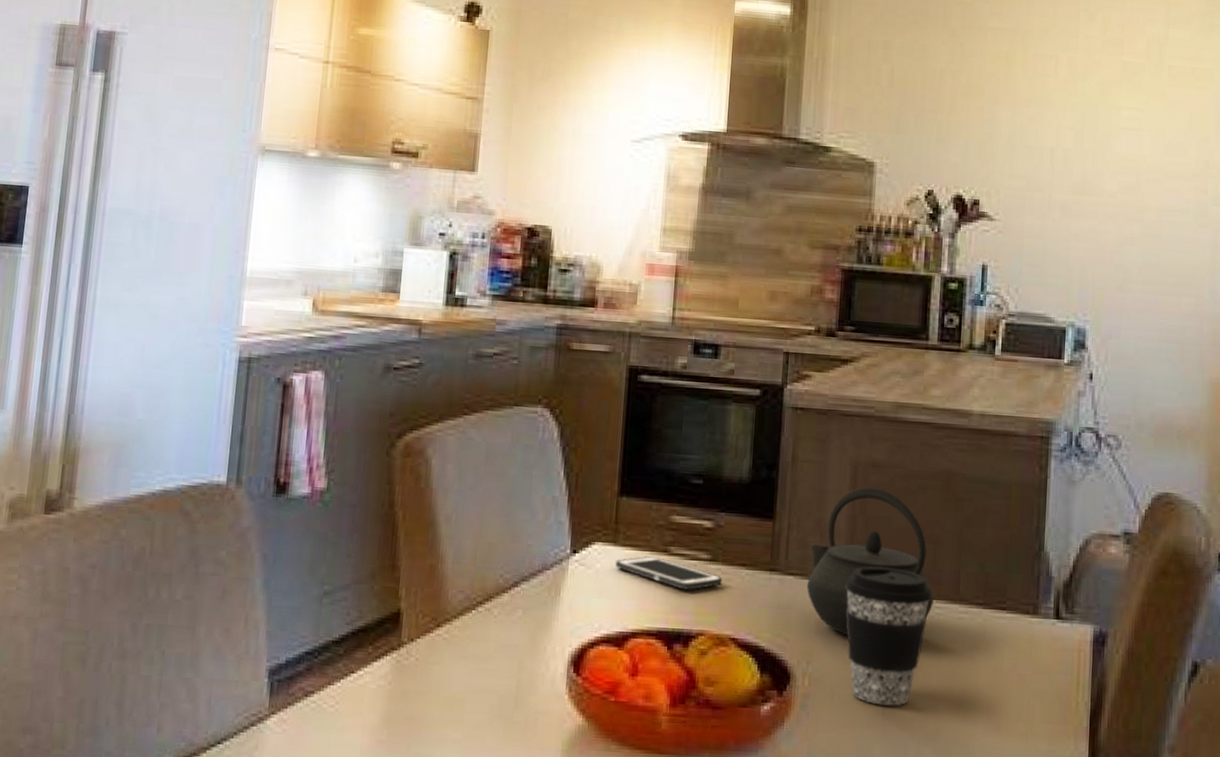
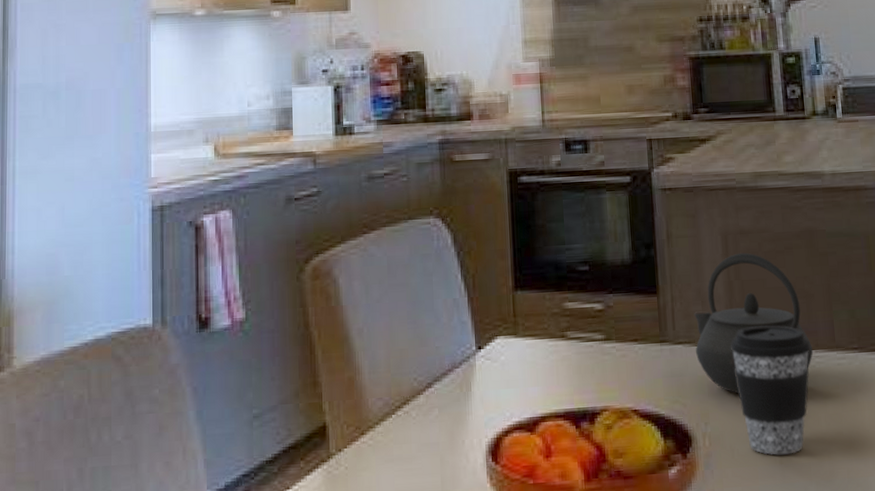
cell phone: present [615,556,722,590] -> none [518,342,618,371]

